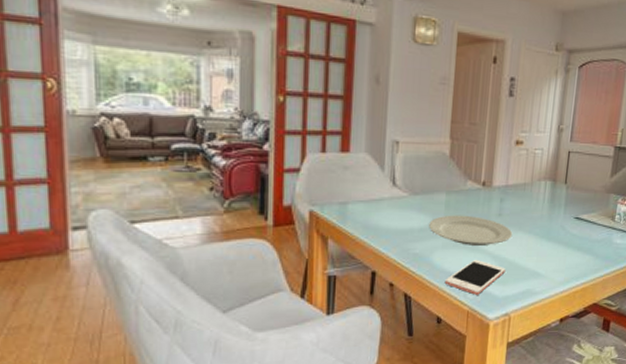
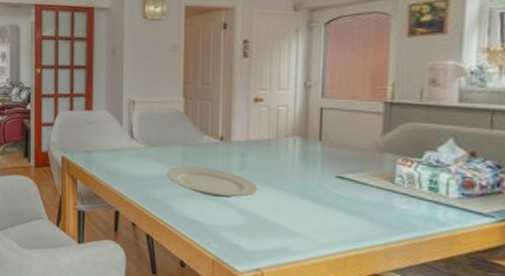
cell phone: present [444,259,506,295] -> none [186,209,253,245]

